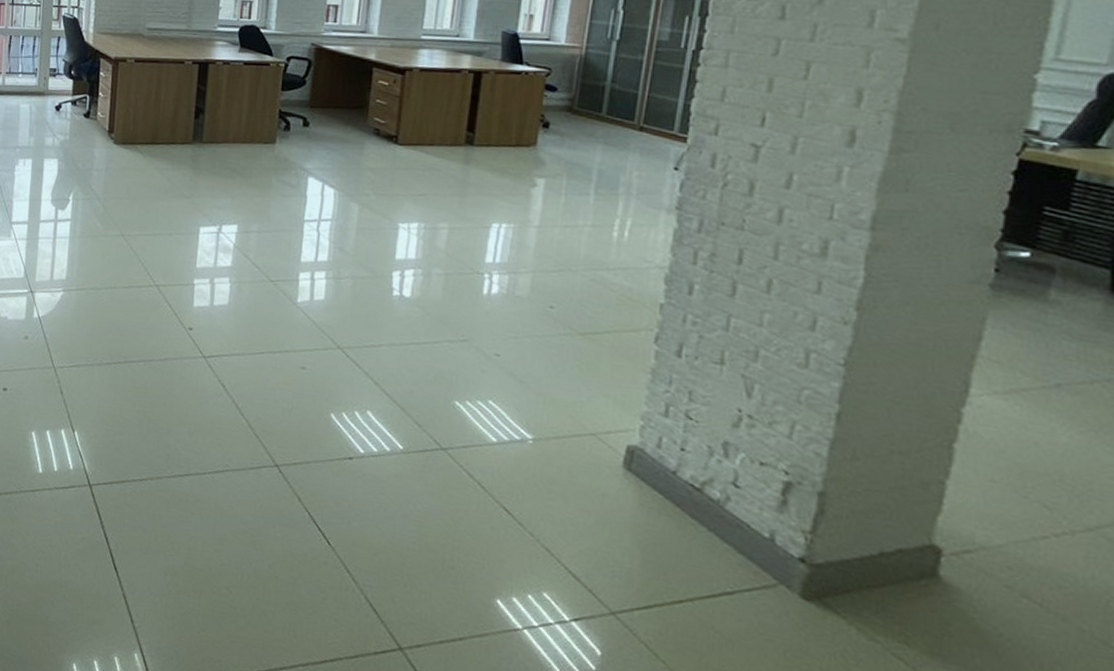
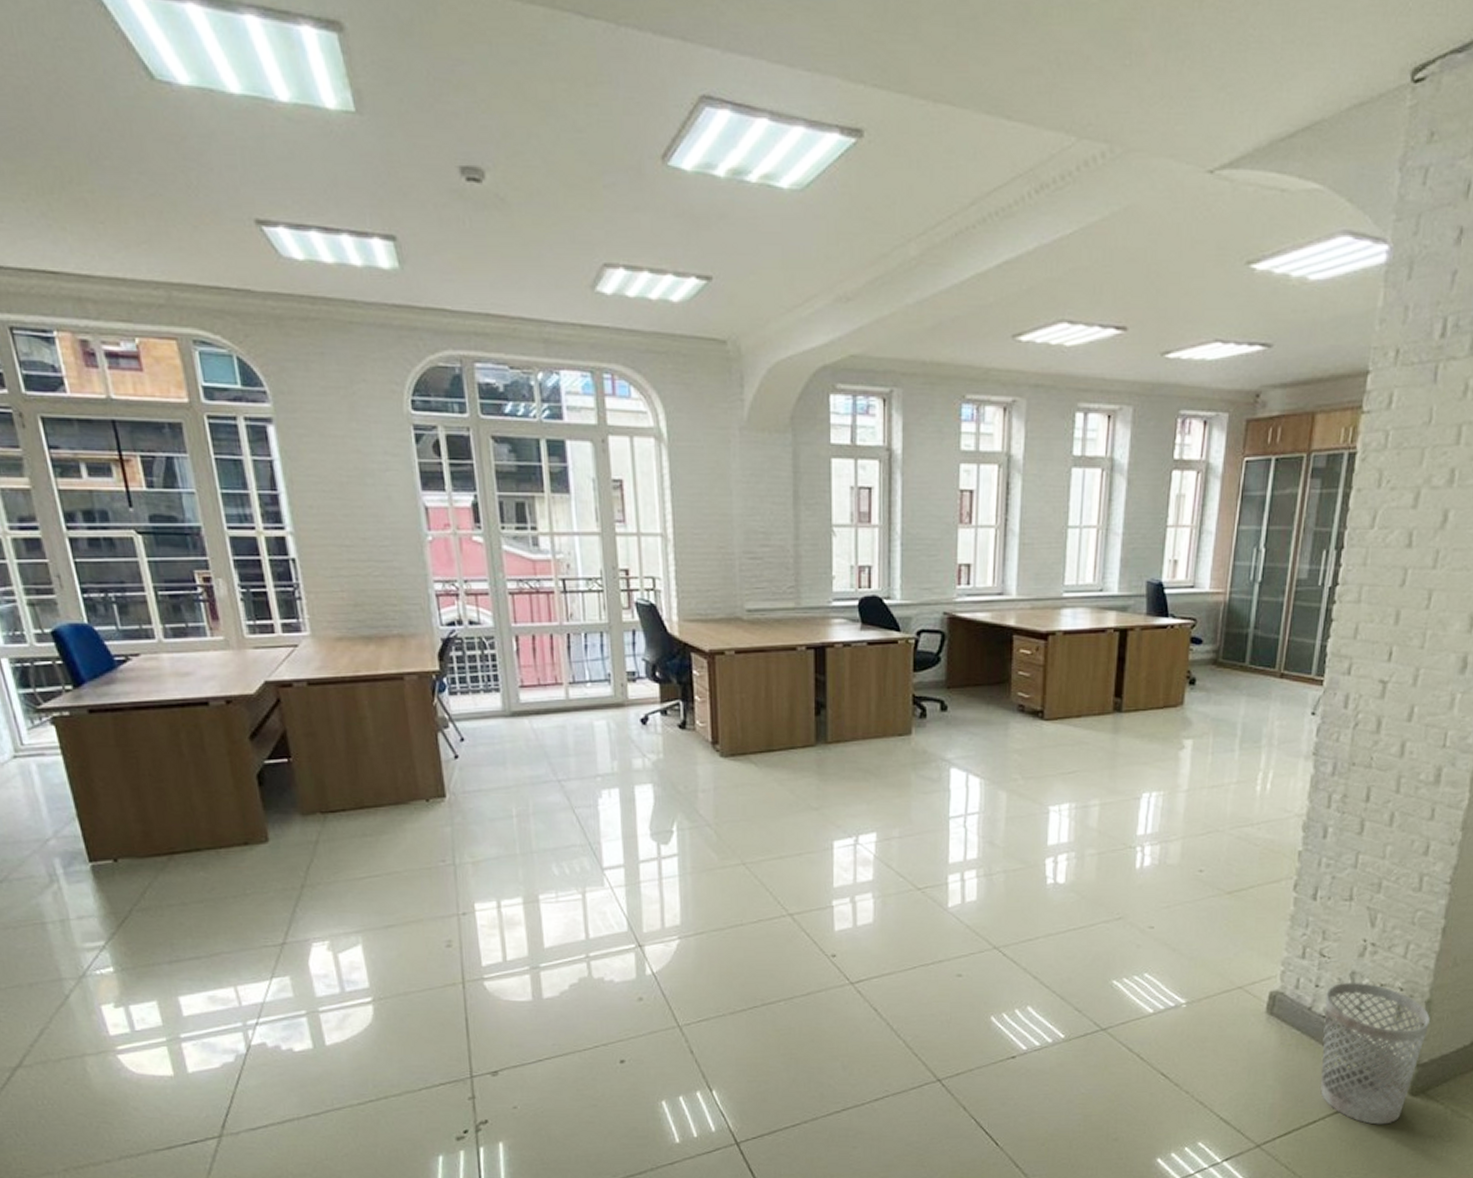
wastebasket: none [687,451,824,626] -> present [1320,982,1430,1125]

